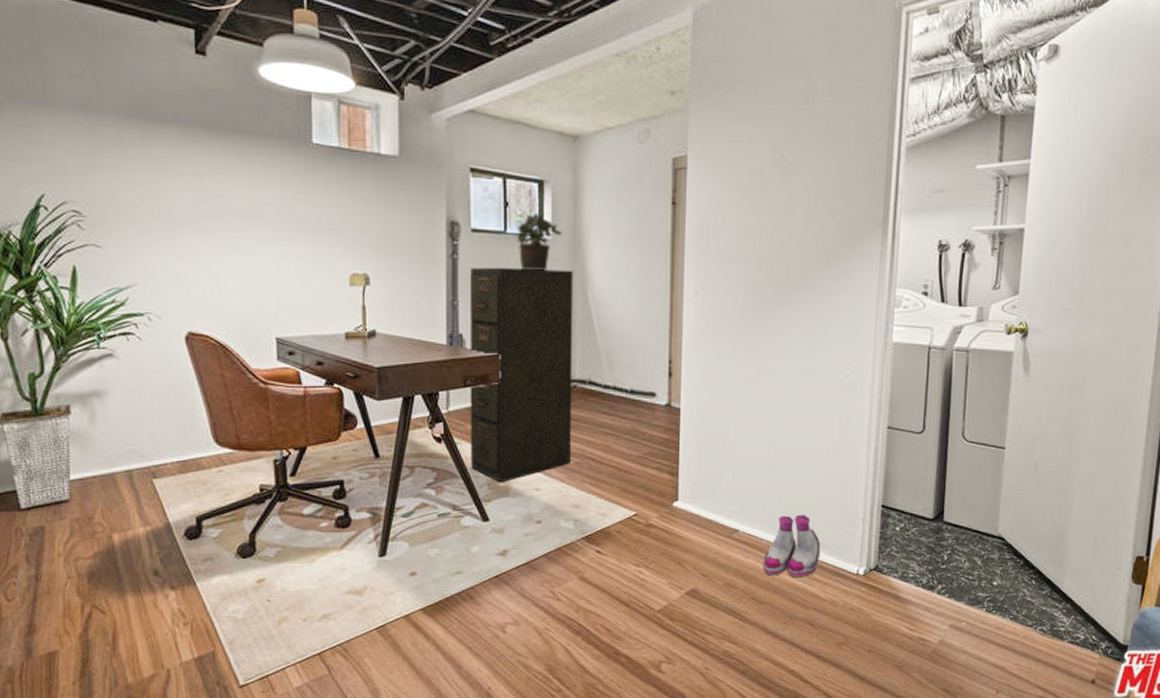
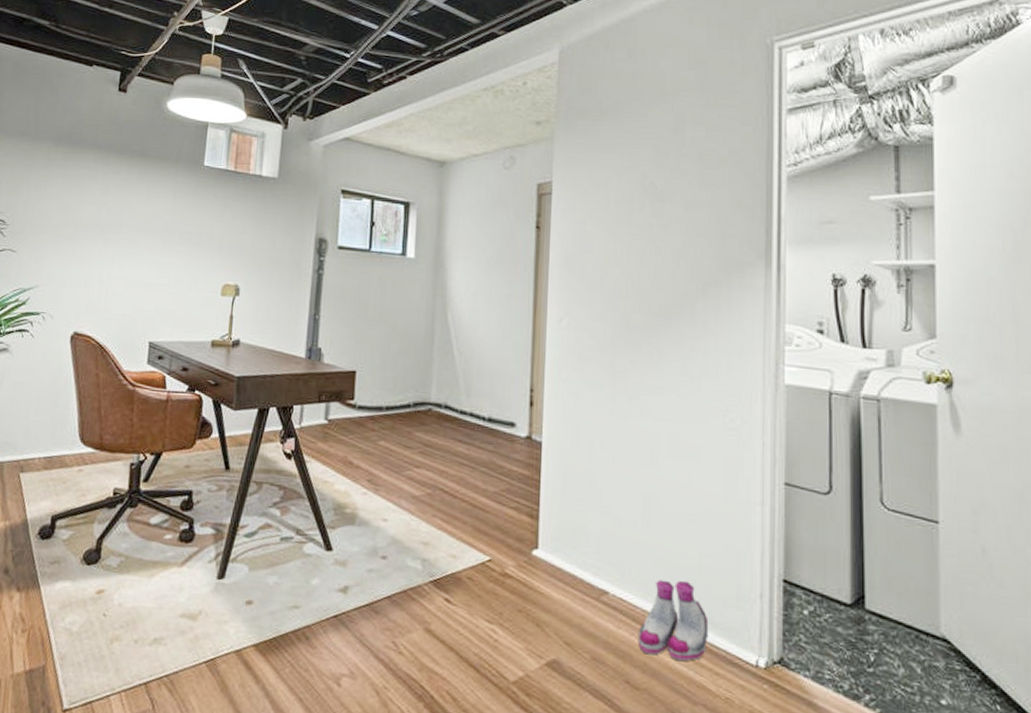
filing cabinet: present [469,267,574,483] -> none [318,283,434,509]
potted plant: present [517,212,561,271] -> none [381,233,424,289]

